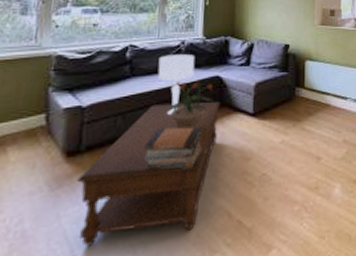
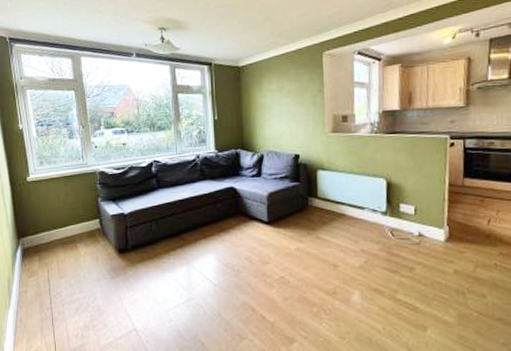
coffee table: present [77,102,220,247] -> none [129,211,236,322]
book stack: present [144,126,203,168] -> none [176,232,224,267]
table lamp: present [158,55,195,114] -> none [179,168,211,221]
potted plant: present [166,80,213,129] -> none [190,191,230,234]

